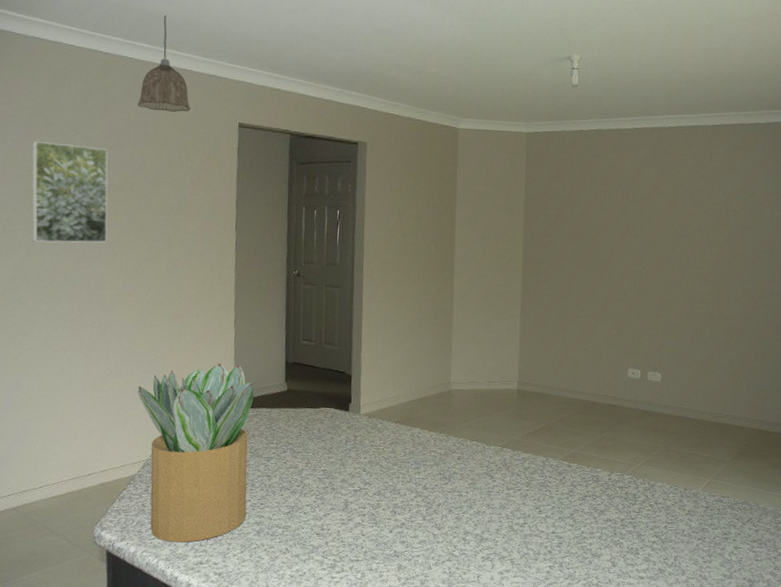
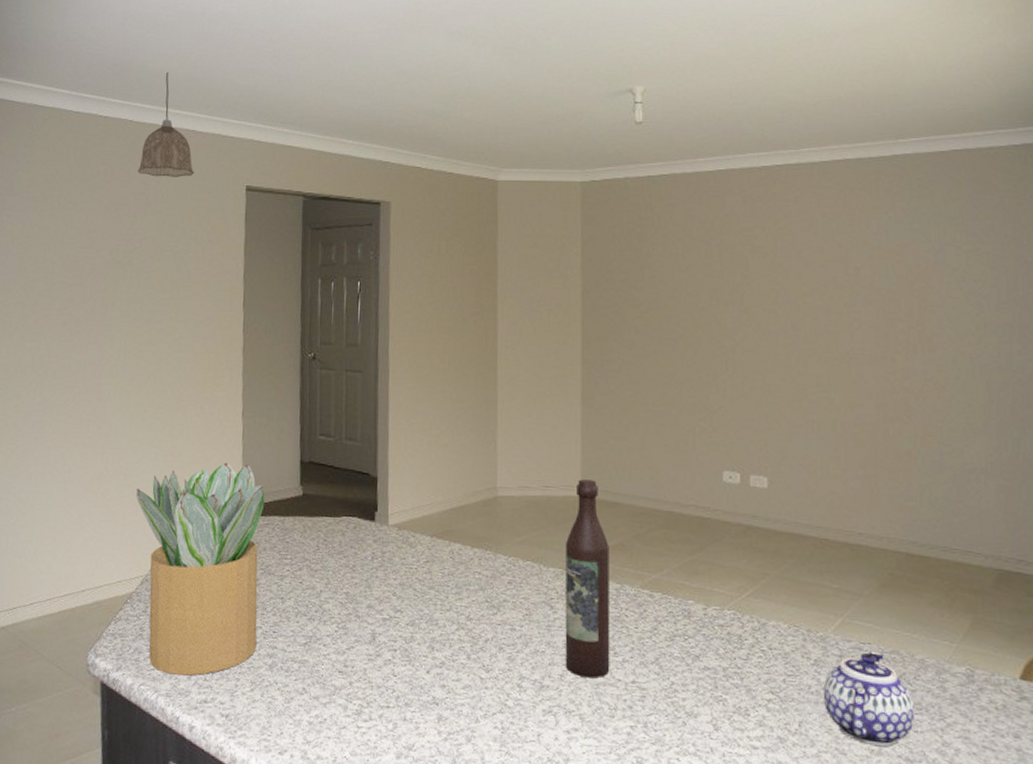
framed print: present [32,140,108,243] -> none [27,215,107,327]
wine bottle: none [500,376,539,531] -> present [565,479,610,678]
teapot: none [693,502,757,573] -> present [824,651,915,747]

